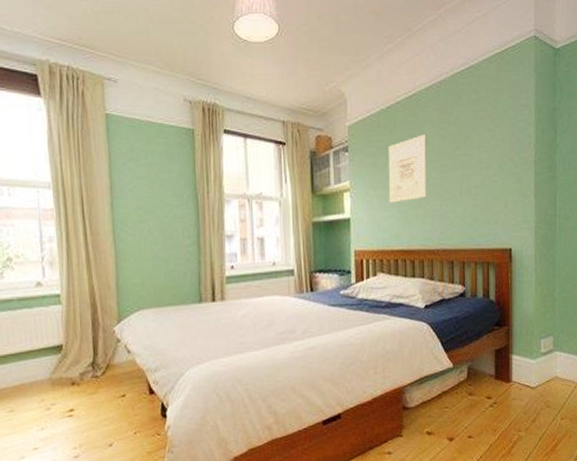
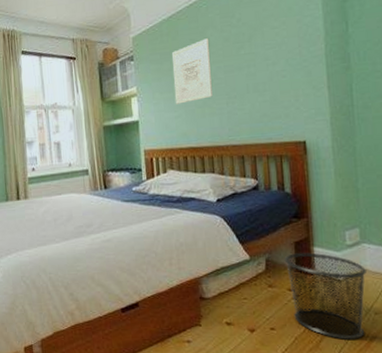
waste bin: none [485,360,556,445] -> present [284,252,366,340]

